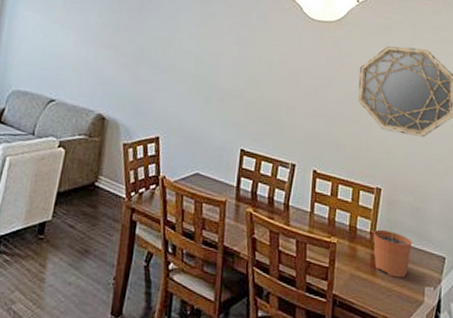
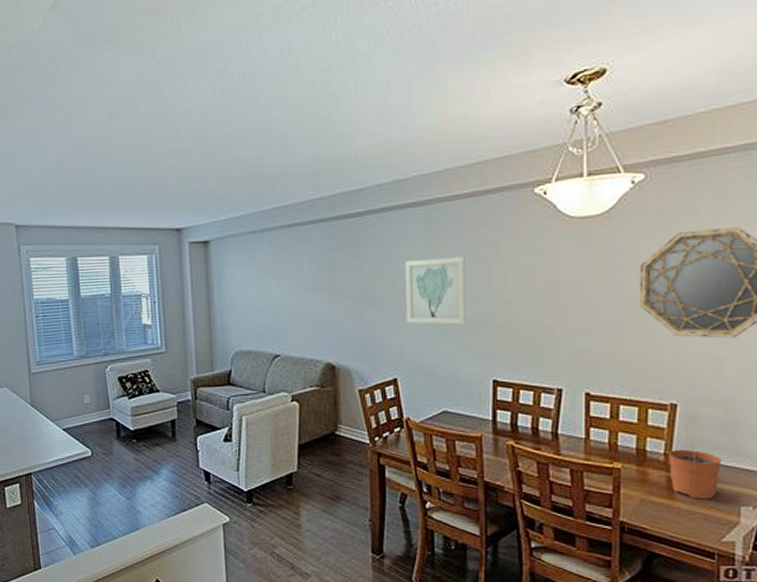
wall art: none [174,32,229,96] -> present [404,256,466,325]

